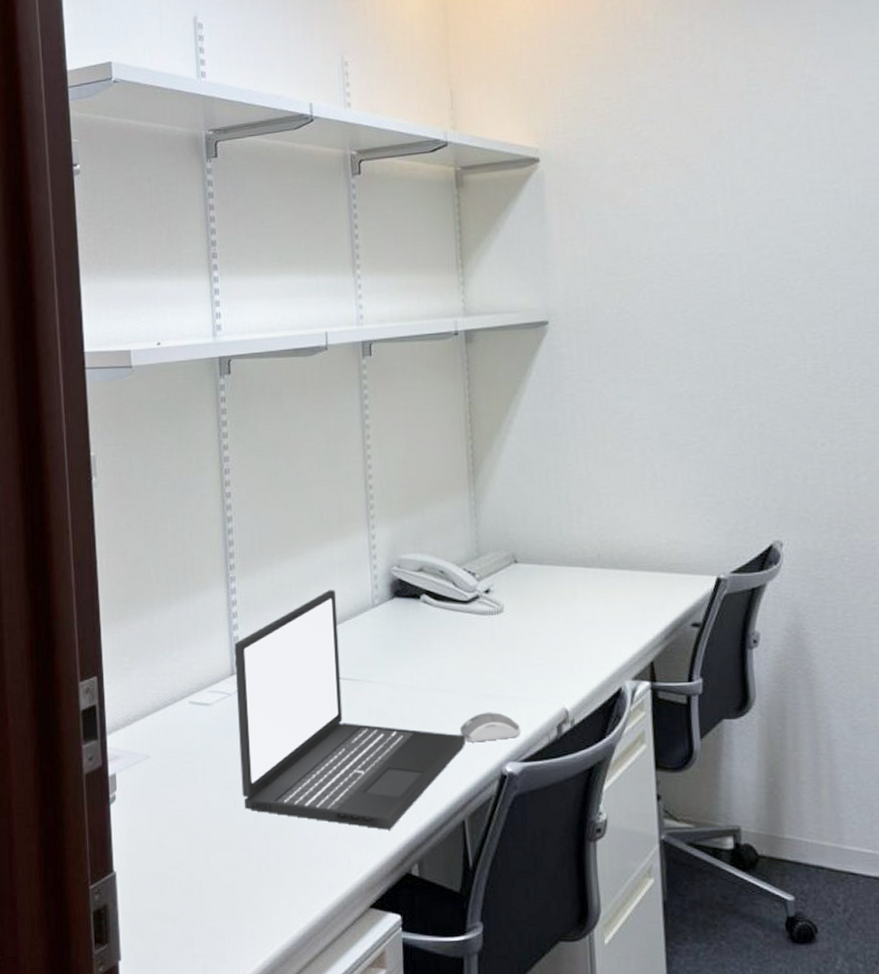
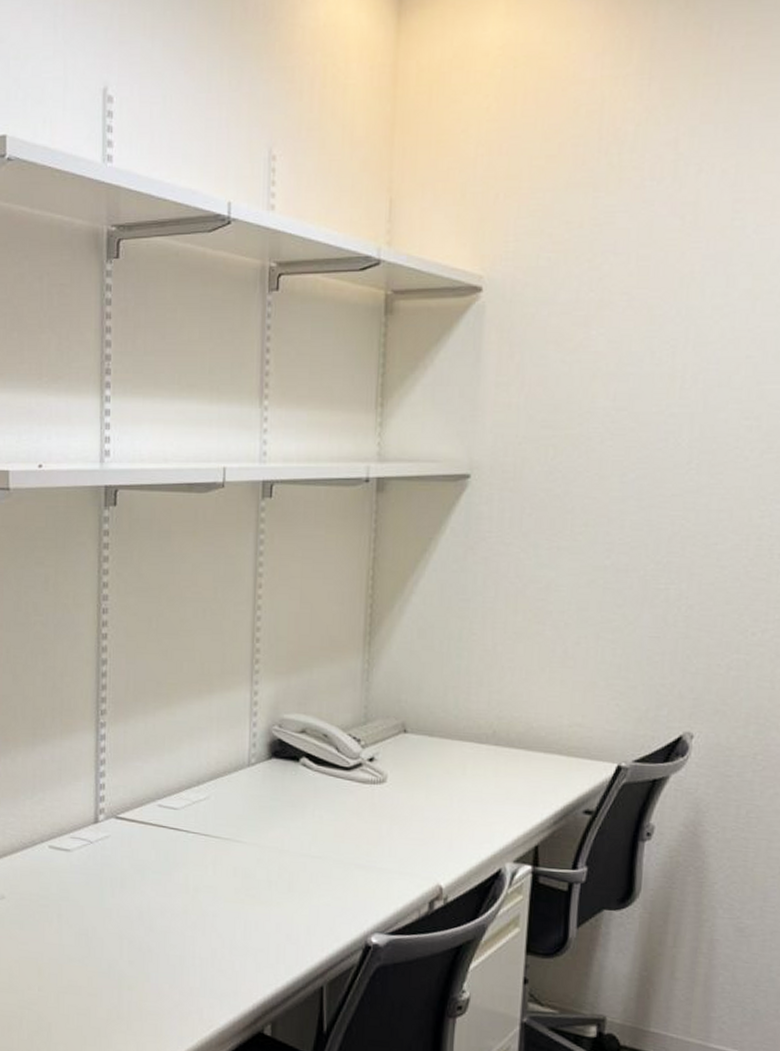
laptop: present [234,590,465,830] -> none [97,744,332,990]
computer mouse: present [459,712,521,742] -> none [327,882,392,911]

